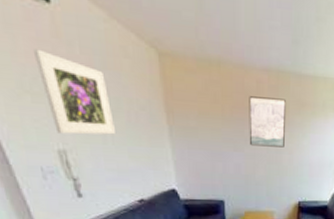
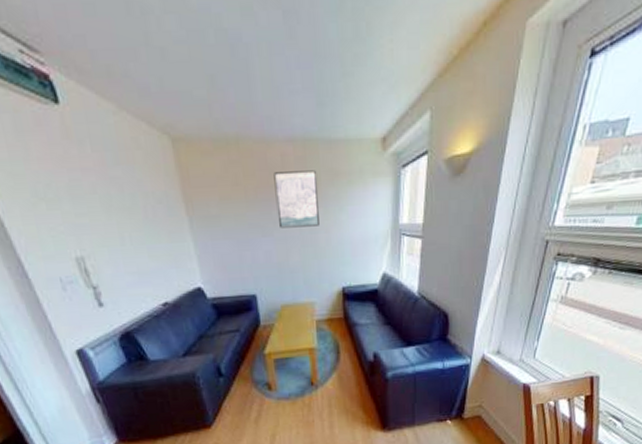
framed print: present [32,49,117,135] -> none [44,153,134,240]

